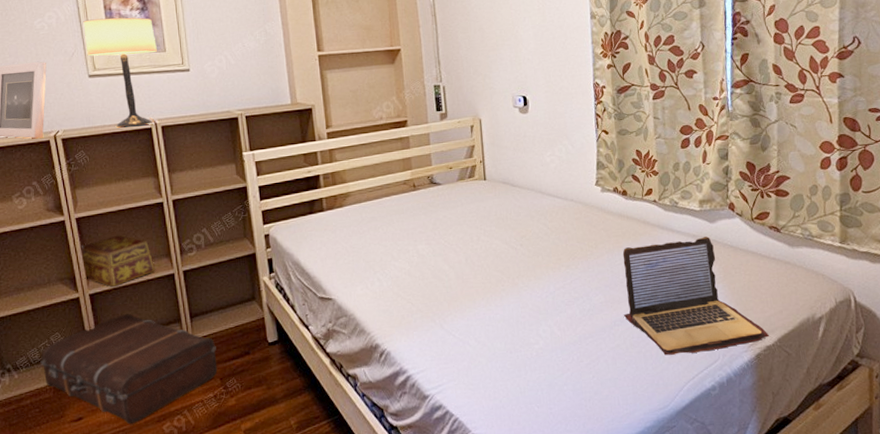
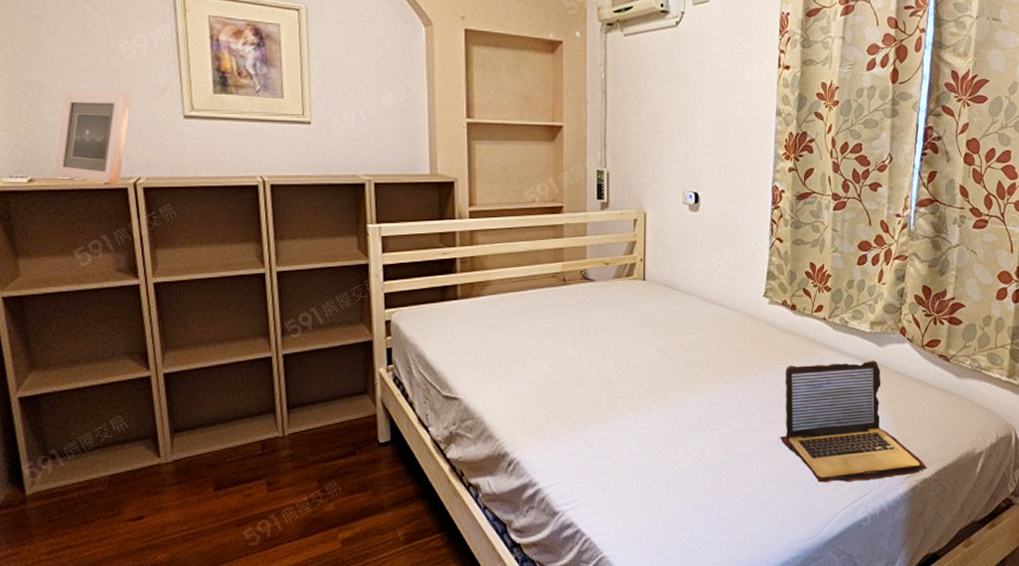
suitcase: present [40,314,218,425] -> none [94,399,316,528]
decorative box: present [80,234,156,287] -> none [156,306,250,367]
table lamp: present [83,17,157,128] -> none [182,49,273,182]

